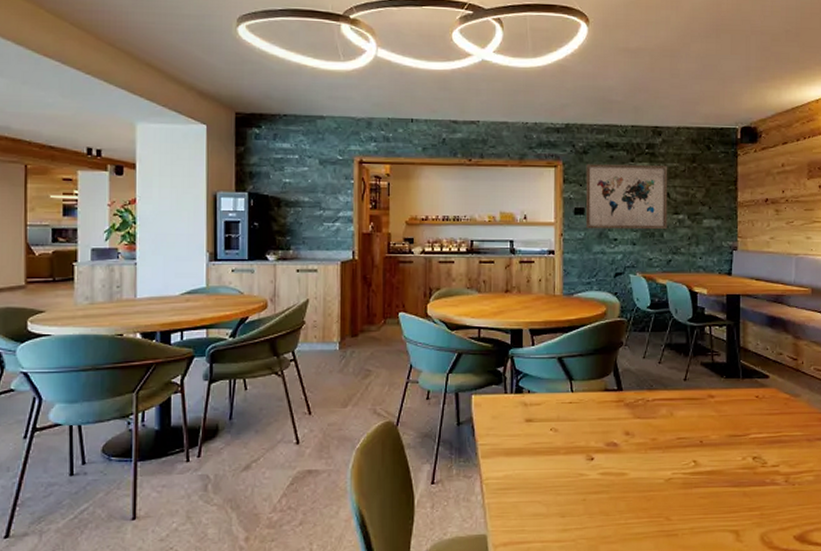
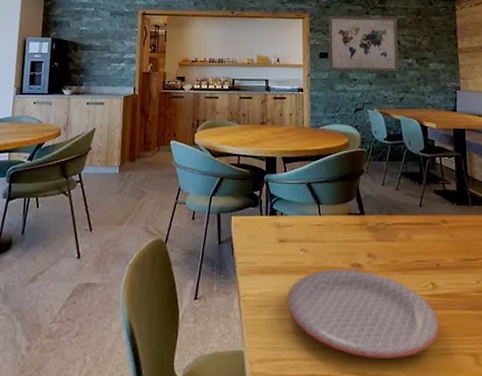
plate: none [534,448,700,538] -> present [286,268,439,358]

